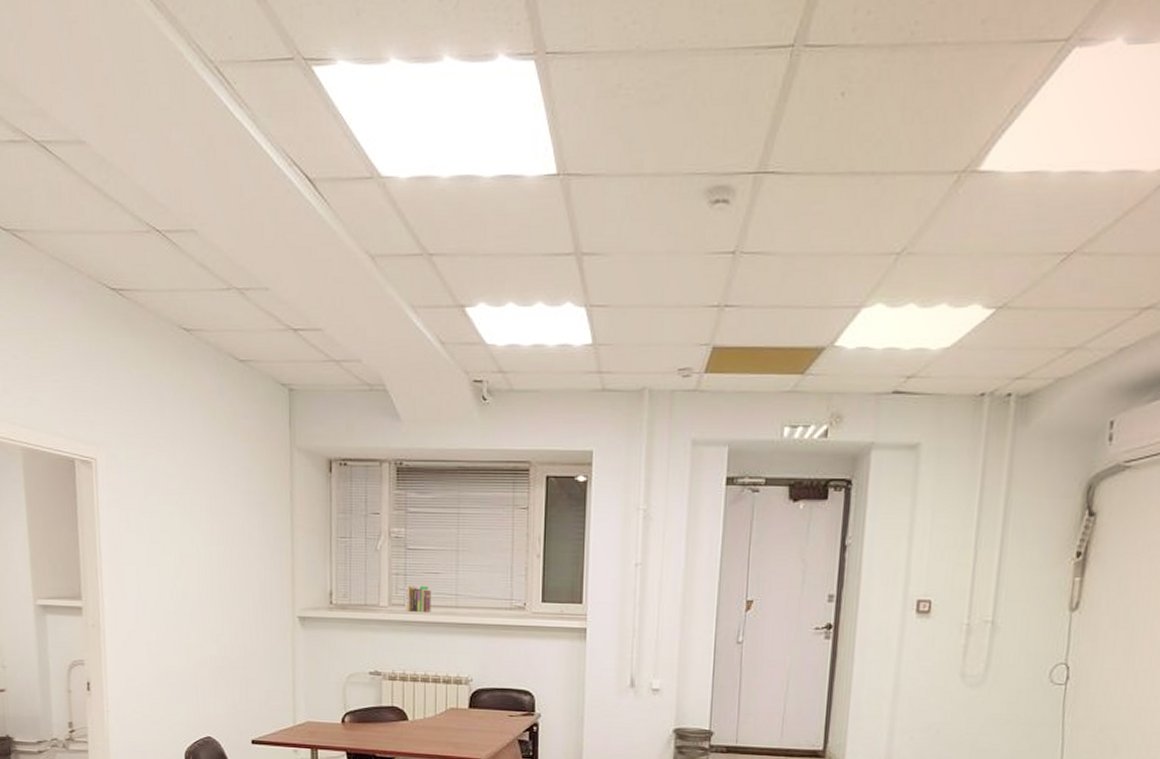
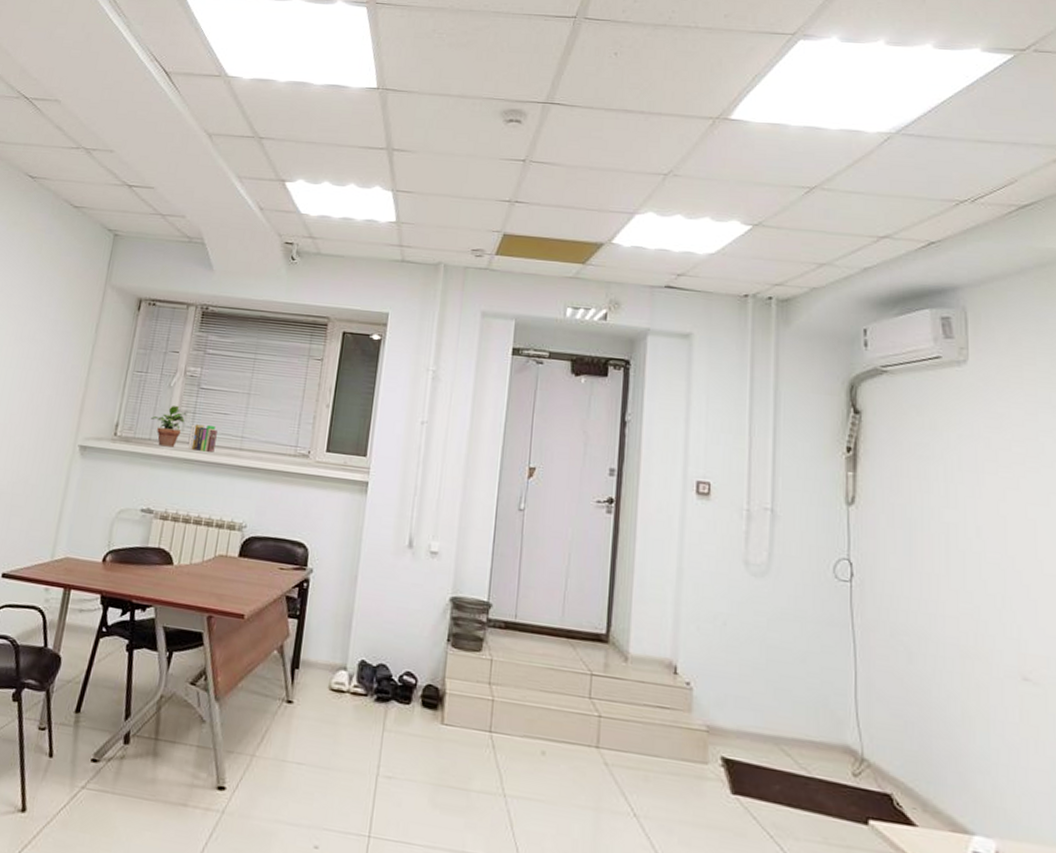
potted plant: none [363,568,398,611] -> present [151,405,187,448]

